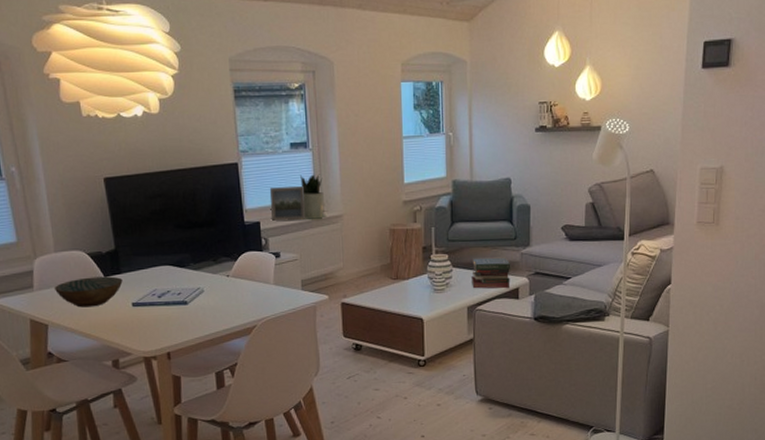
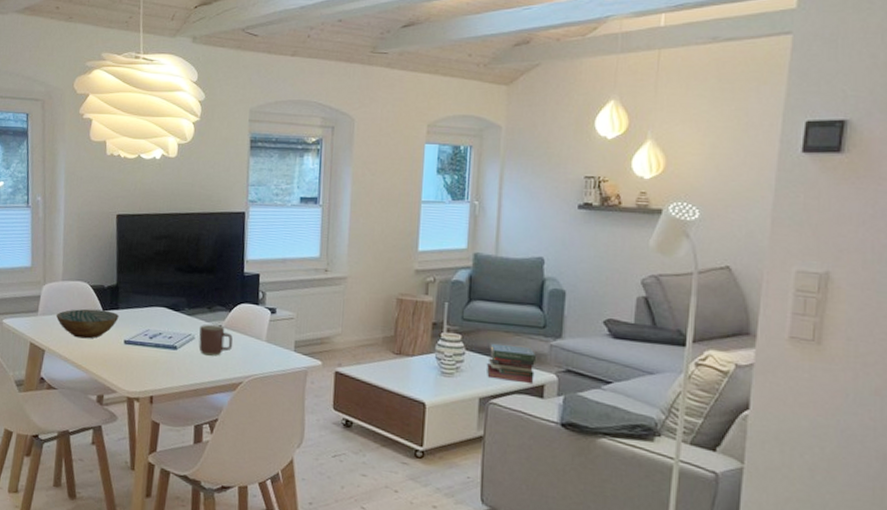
mug: none [208,275,242,306] -> present [198,324,233,356]
picture frame: present [269,186,306,222] -> none [272,240,310,278]
planter: present [300,174,326,219] -> none [306,230,330,279]

